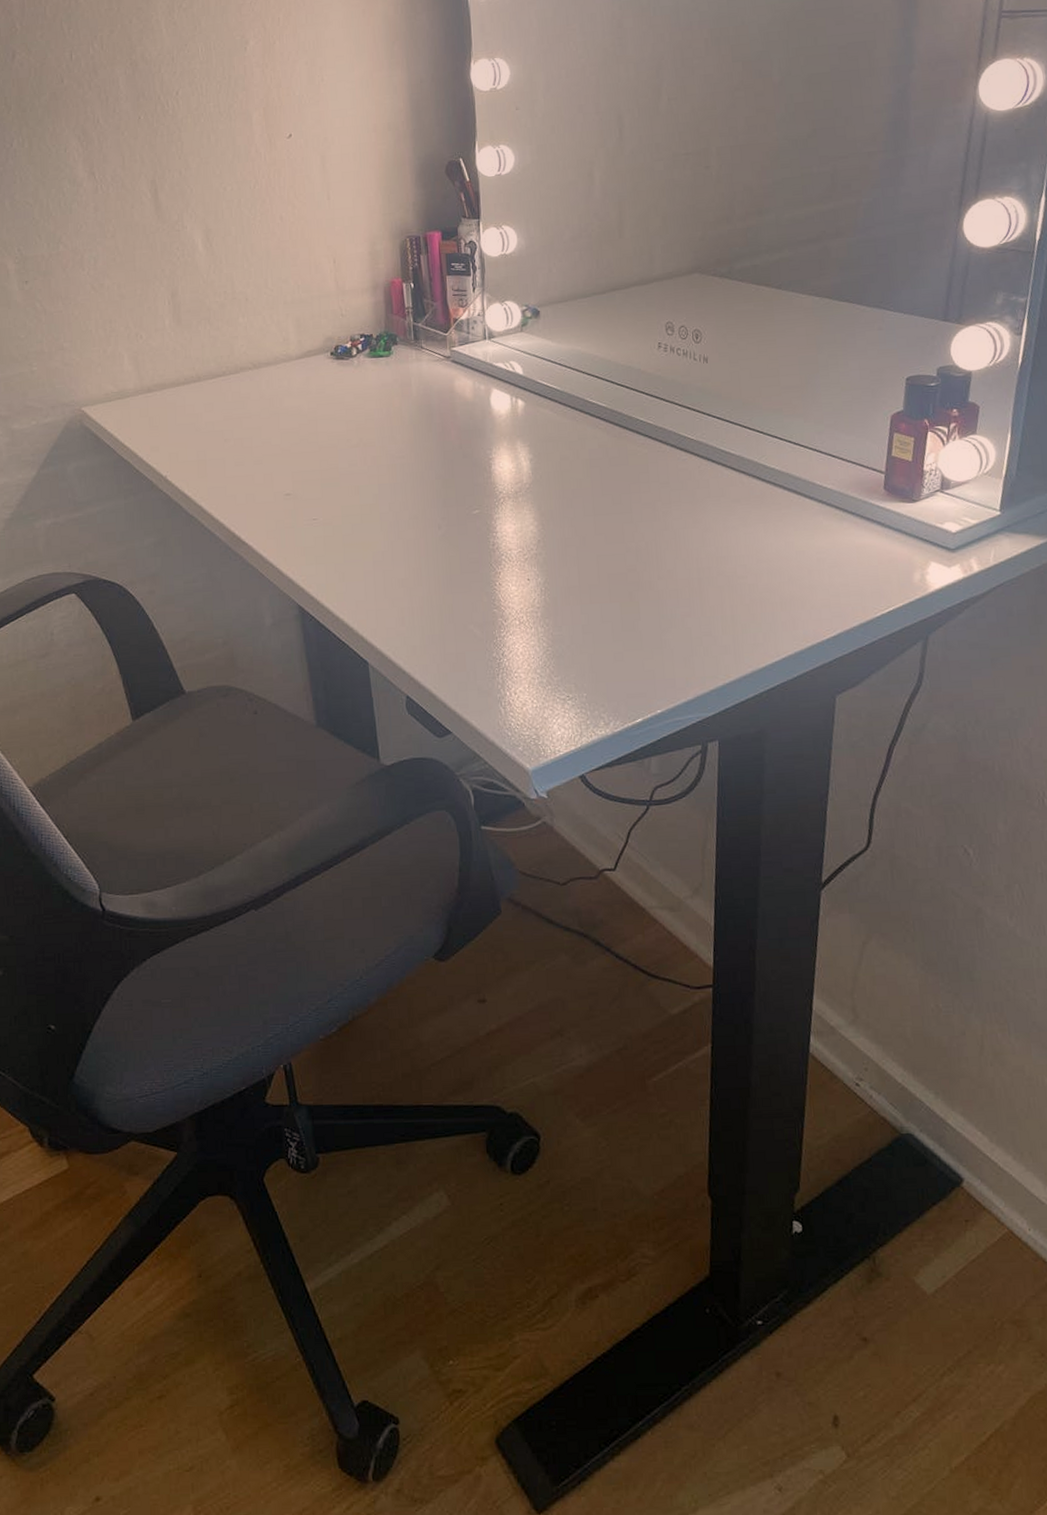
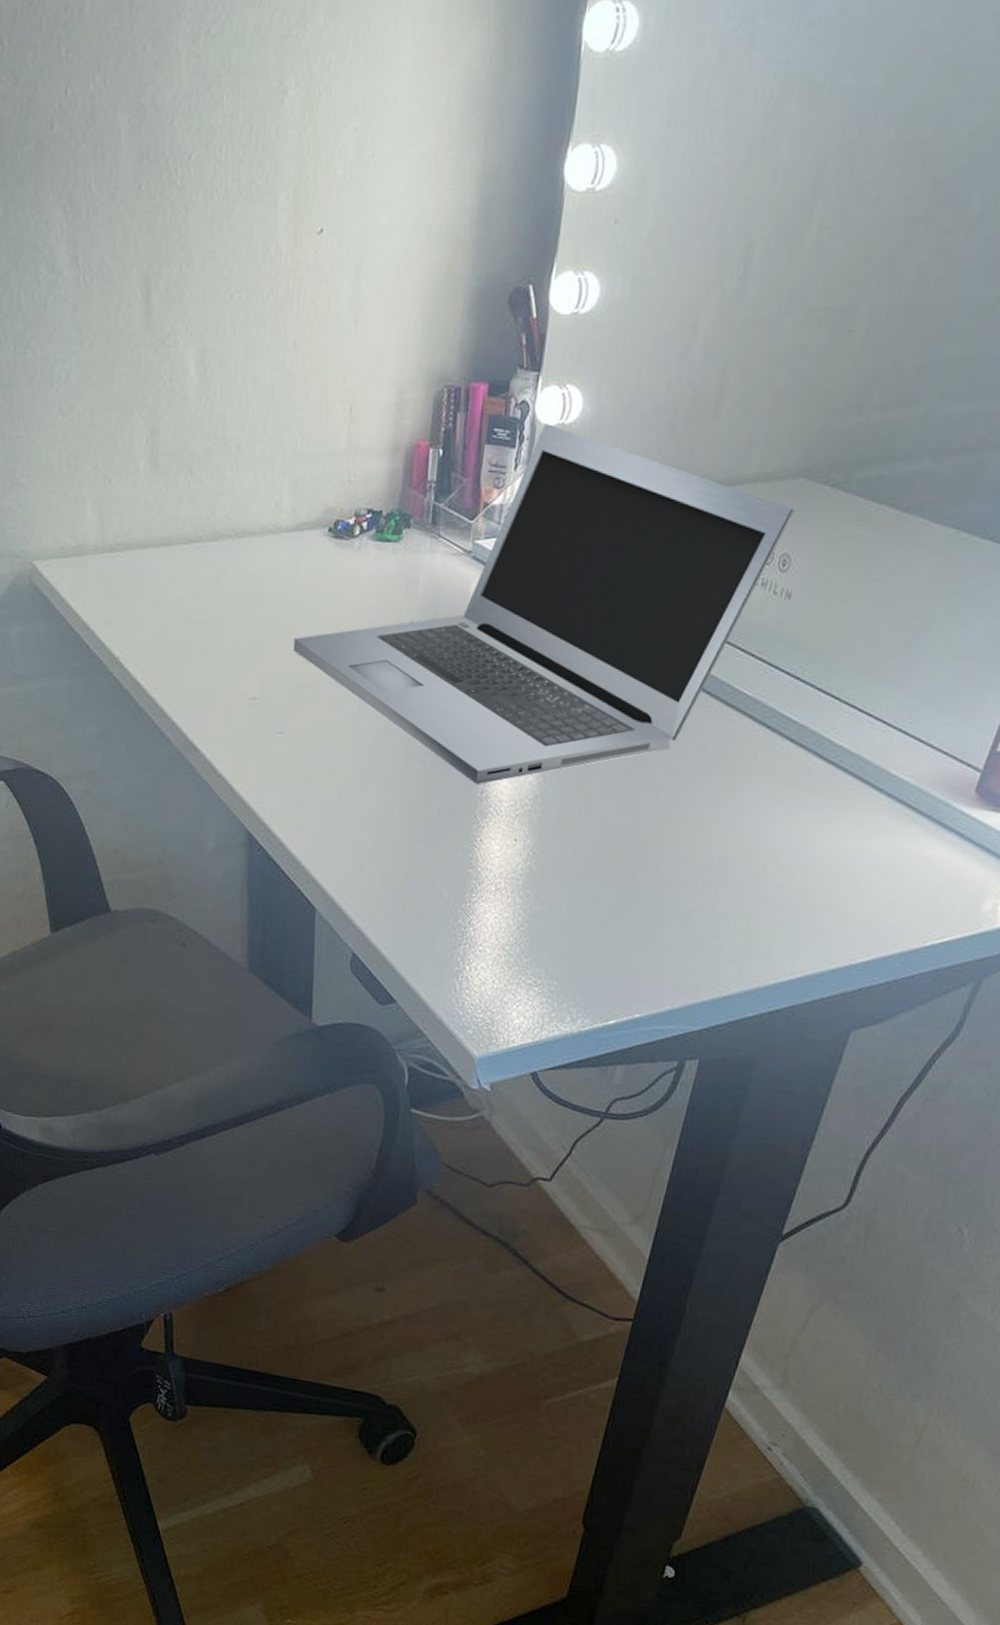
laptop: none [315,255,696,540] -> present [293,424,795,785]

